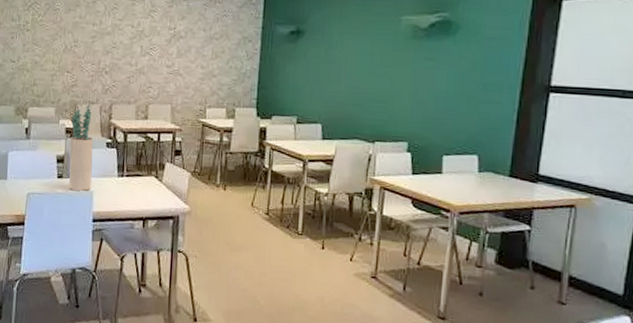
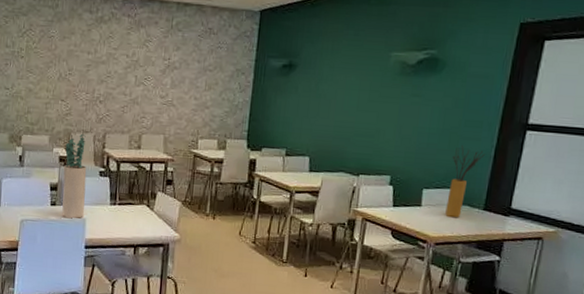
vase: none [468,109,507,186] -> present [445,145,485,218]

